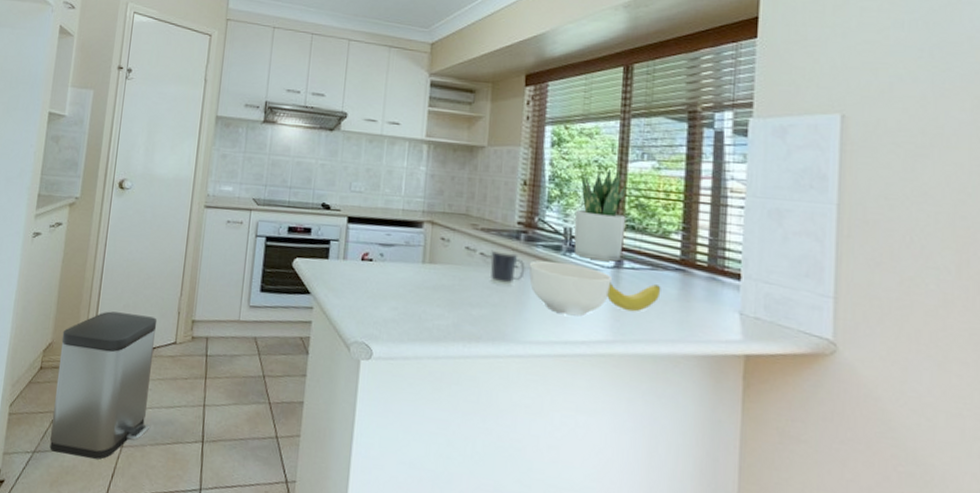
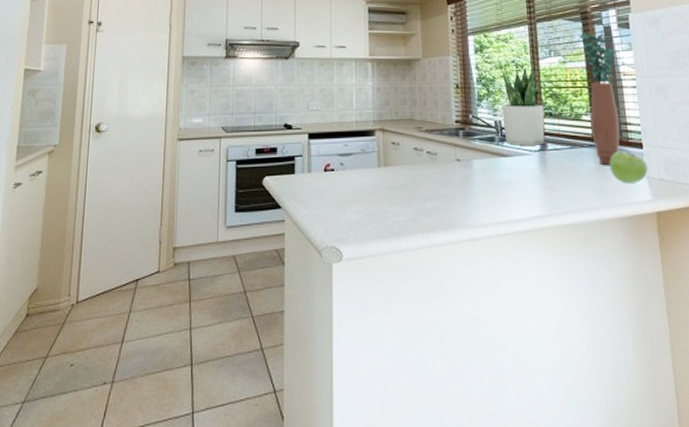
pedal bin: present [49,311,158,460] -> none [39,250,140,399]
mug: present [489,249,525,285] -> none [436,146,467,178]
bowl: present [528,260,612,317] -> none [469,151,540,197]
banana: present [607,283,661,312] -> none [537,161,581,187]
vase: none [681,130,724,294] -> present [579,28,620,165]
fruit: none [695,279,743,320] -> present [609,151,648,184]

